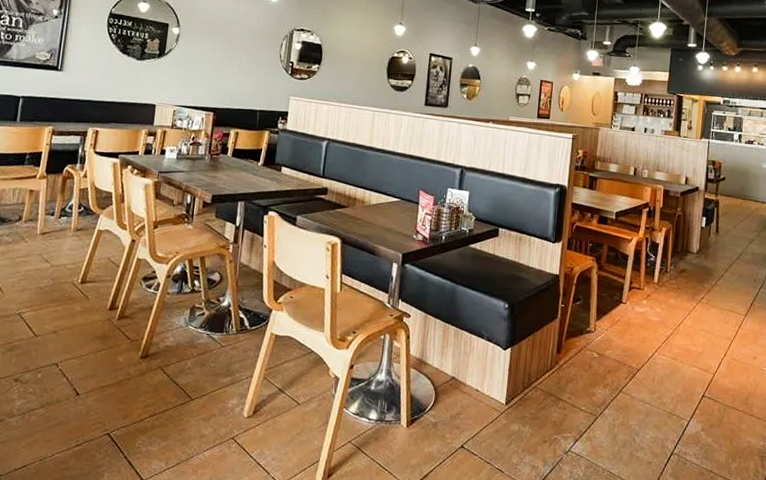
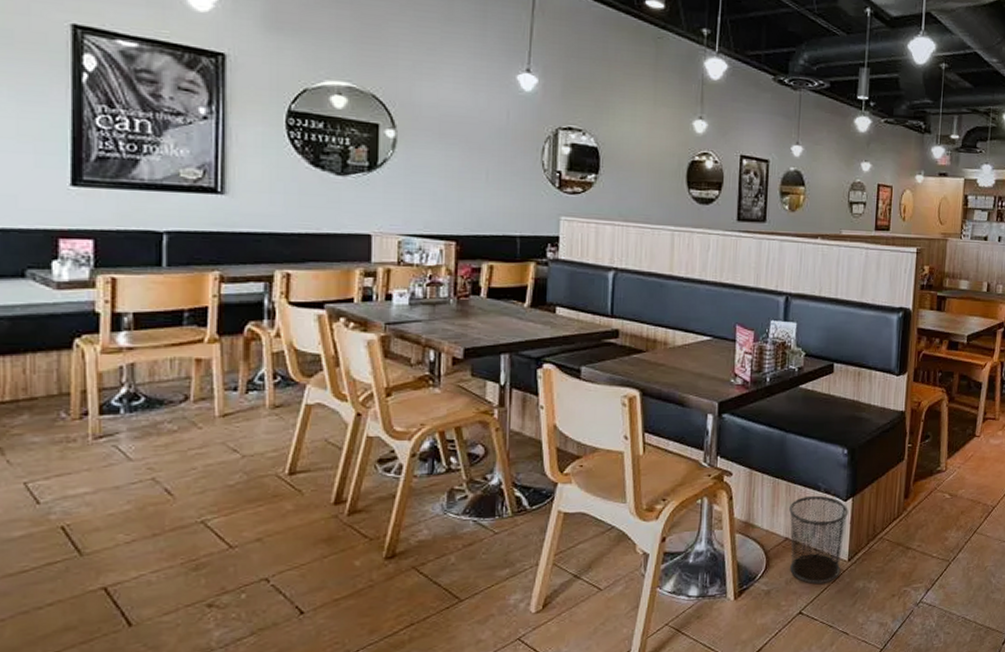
waste bin: none [455,341,507,422] -> present [789,495,848,584]

